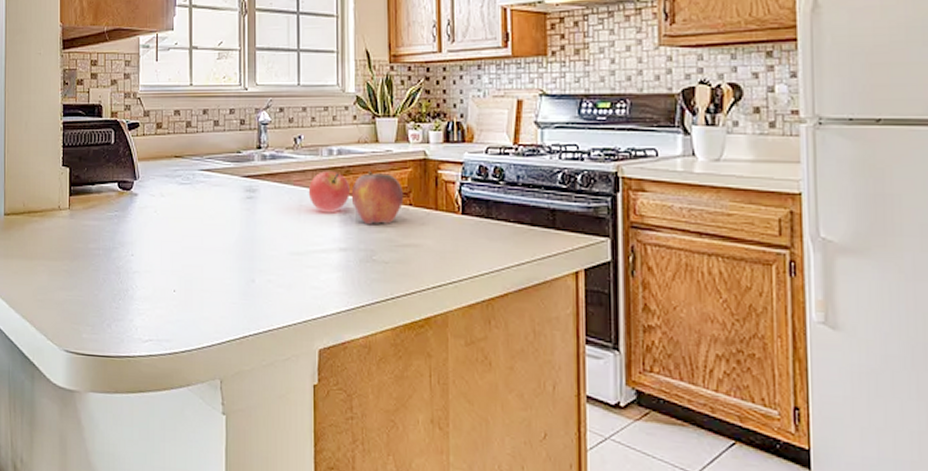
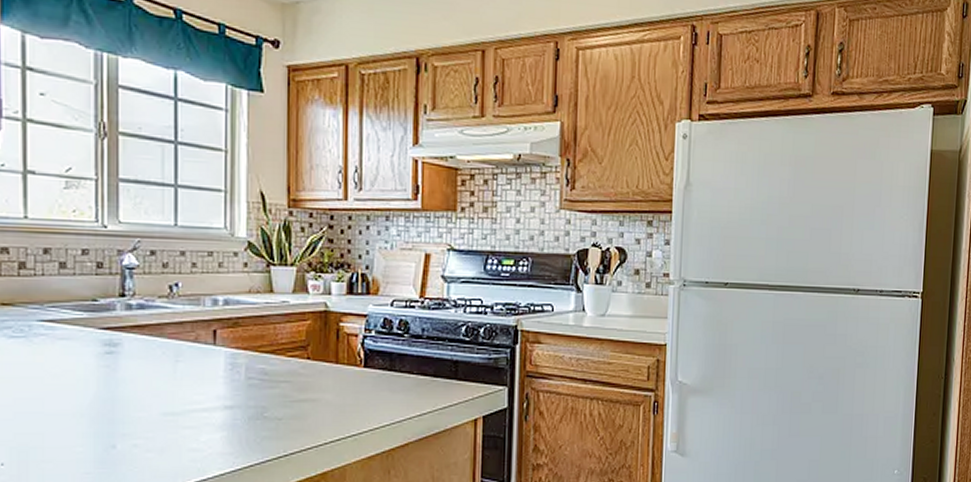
fruit: present [308,171,351,213] -> none [186,323,239,369]
fruit: present [351,170,403,225] -> none [239,322,300,381]

